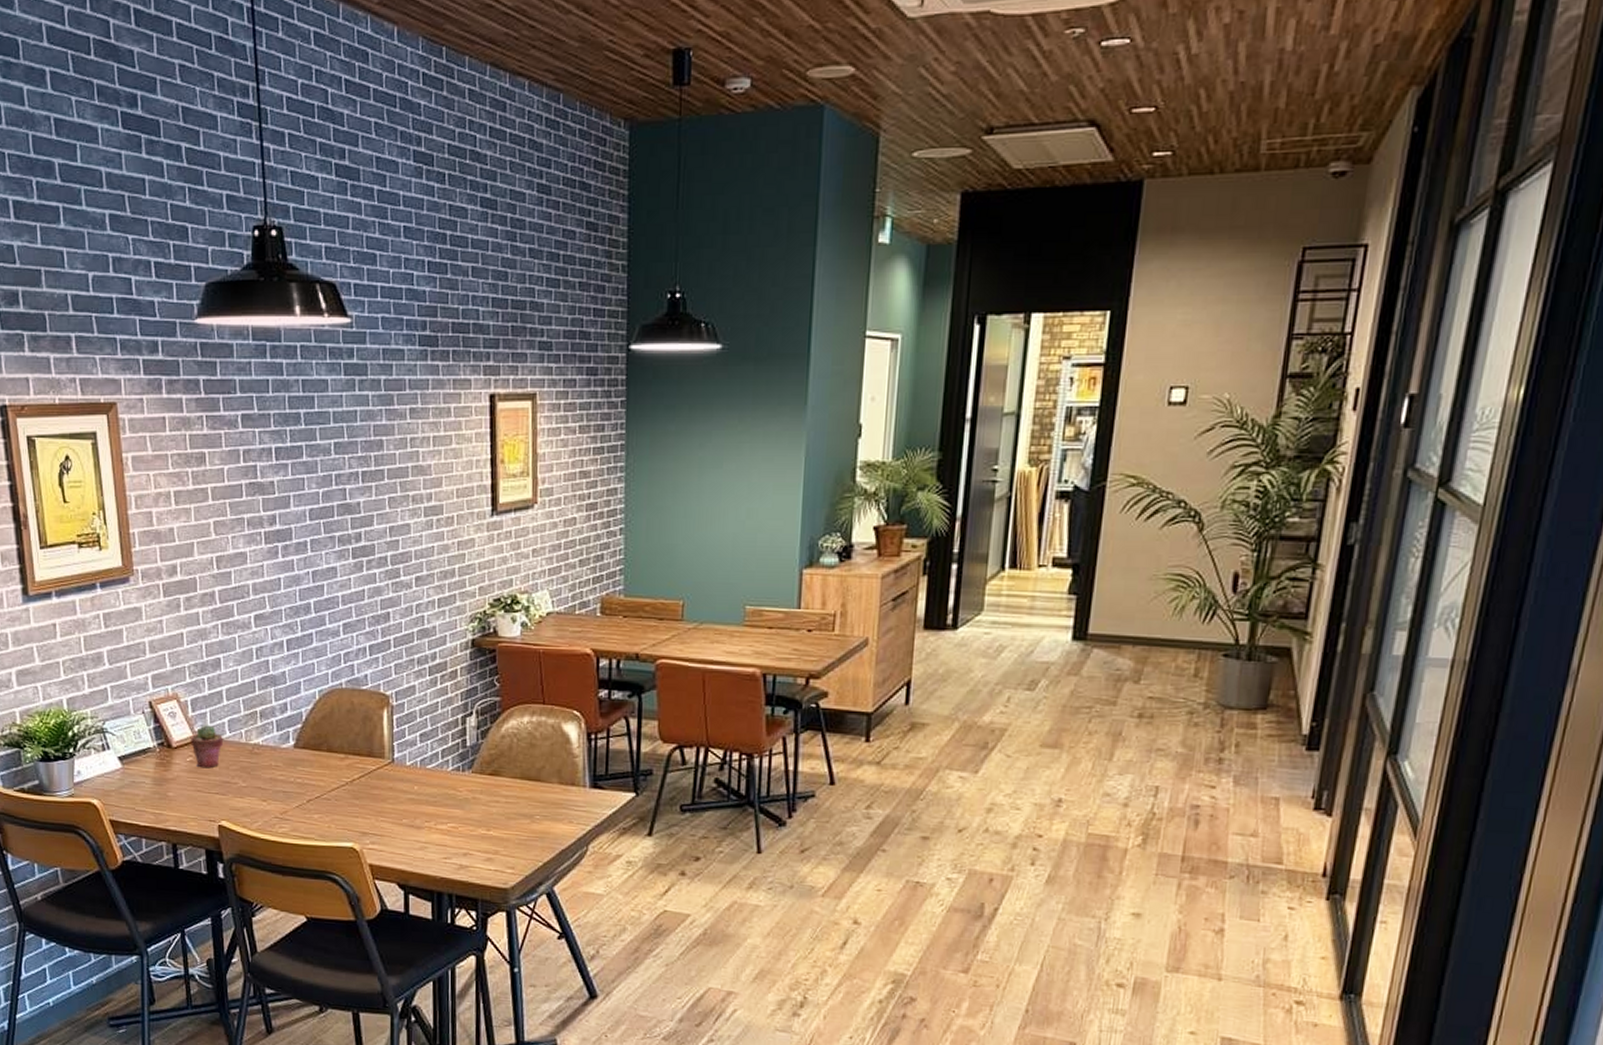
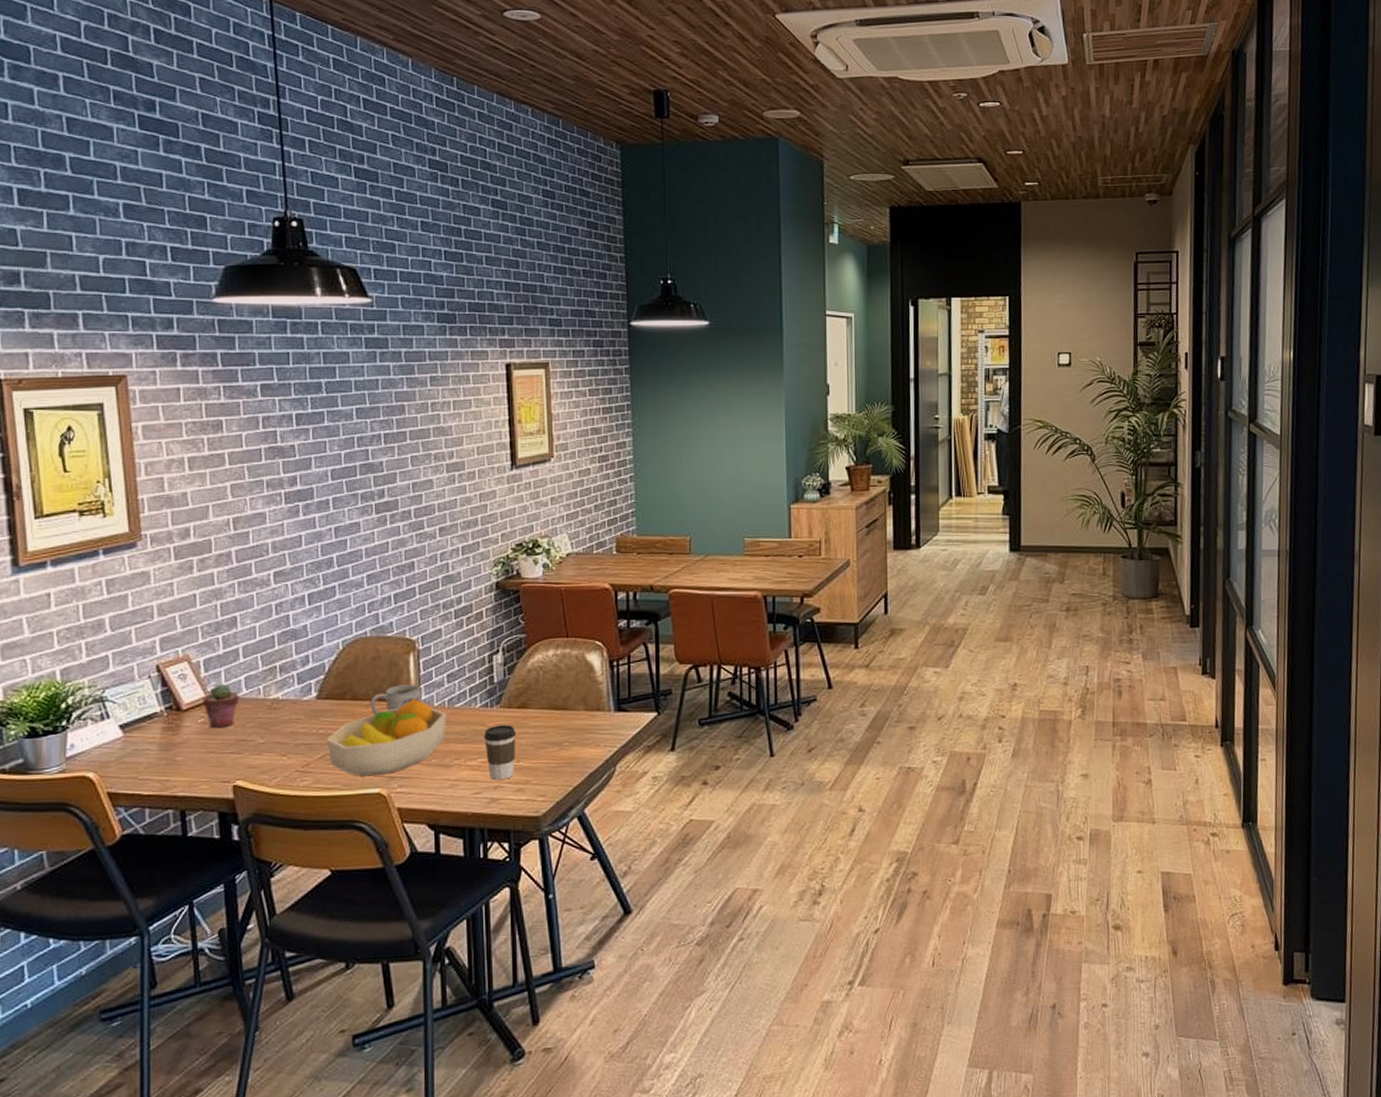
fruit bowl: none [303,756,419,830] -> present [326,699,447,777]
mug: none [344,740,394,768] -> present [370,685,422,714]
coffee cup: none [455,790,488,847] -> present [484,724,517,780]

